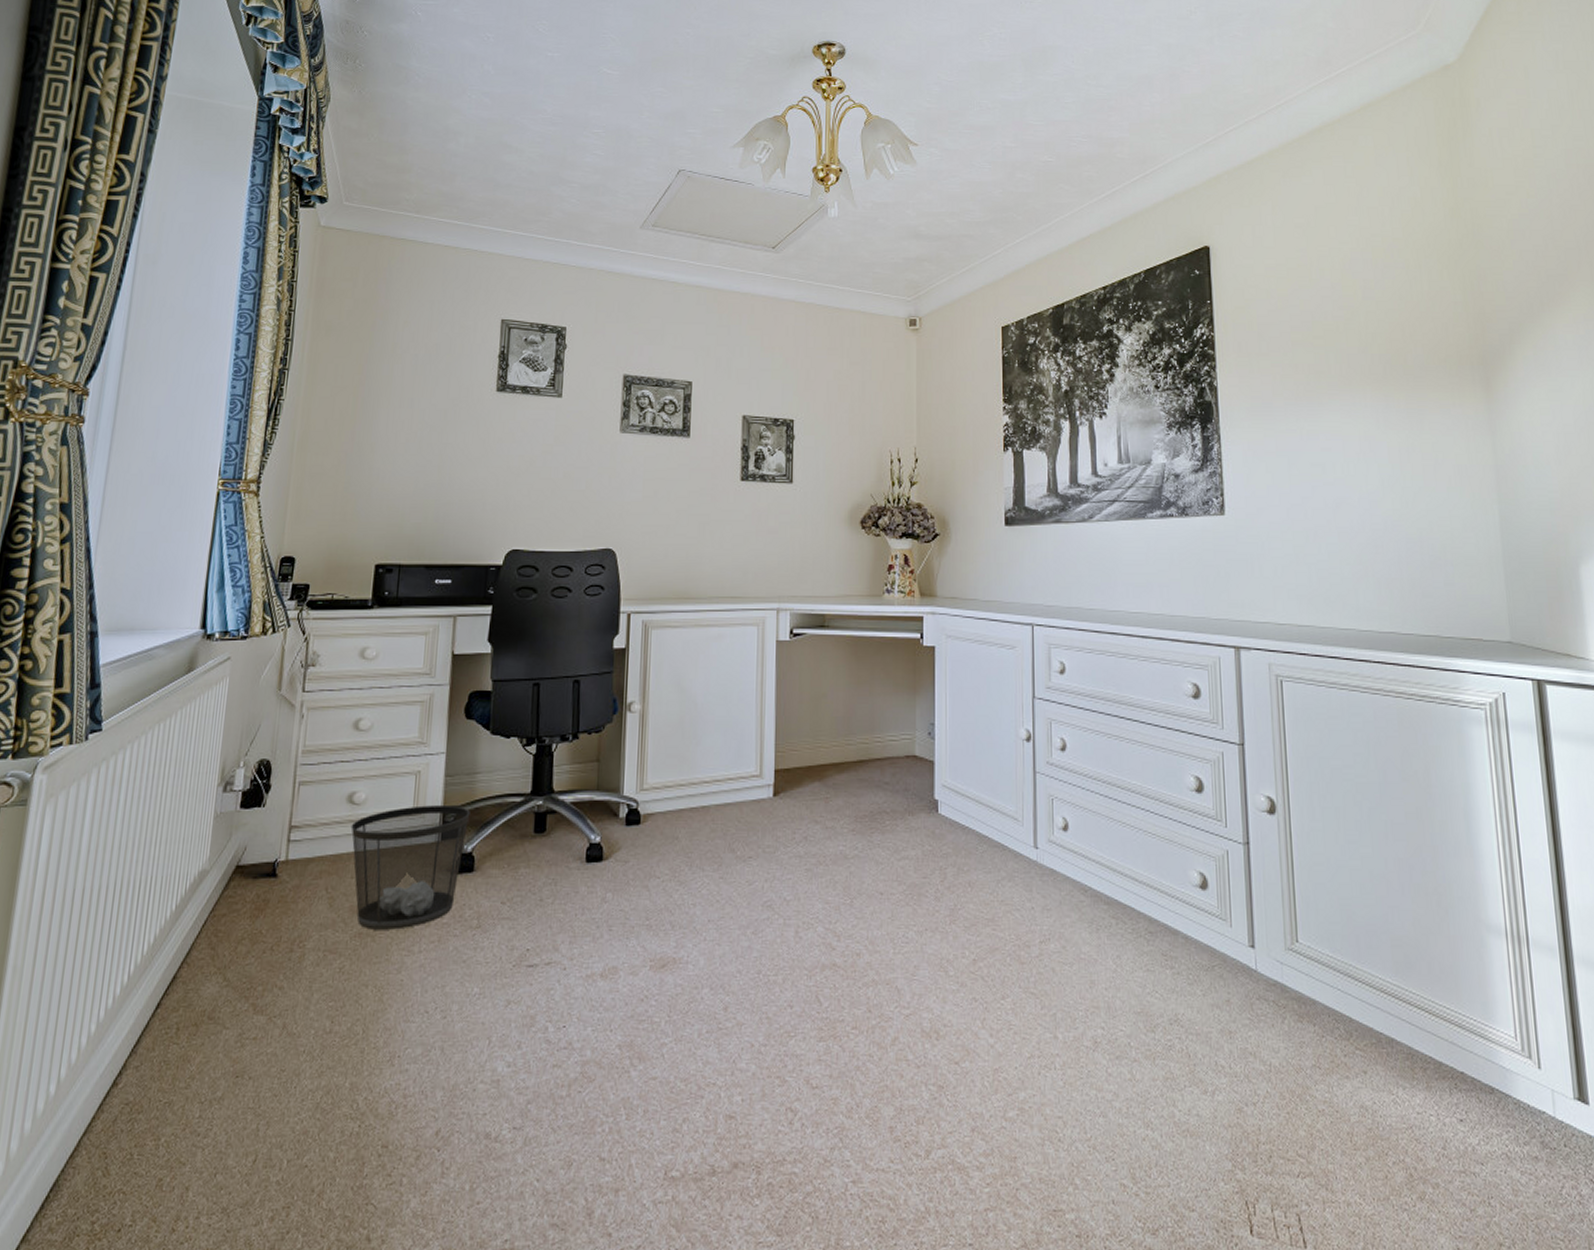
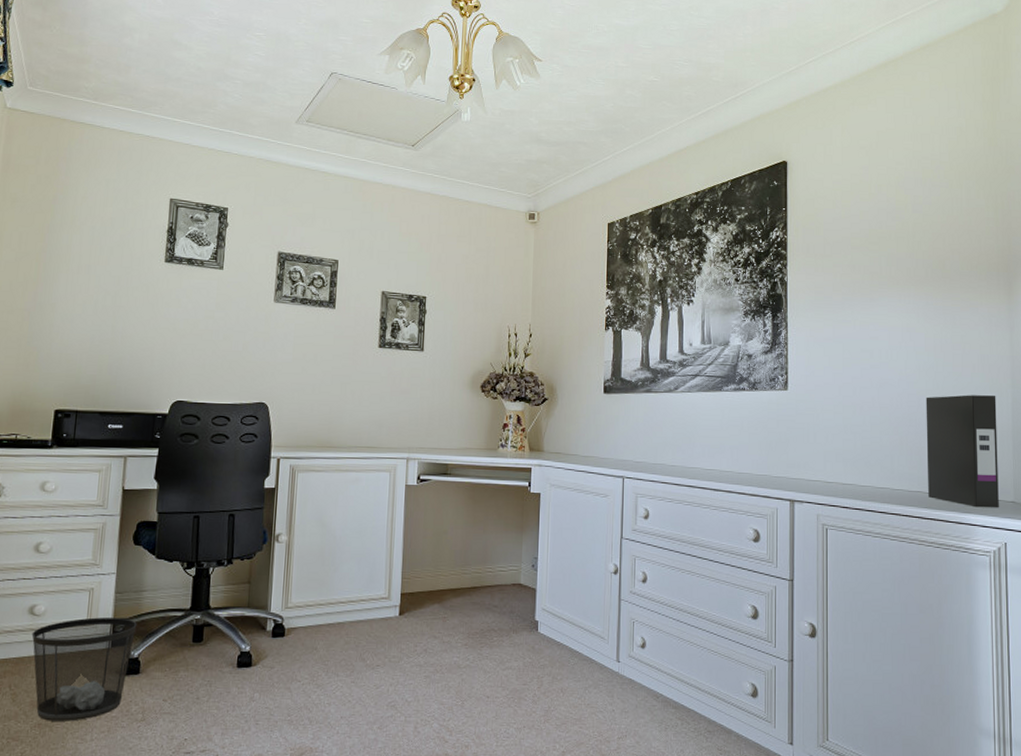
binder: none [1393,513,1493,650] -> present [926,395,999,508]

